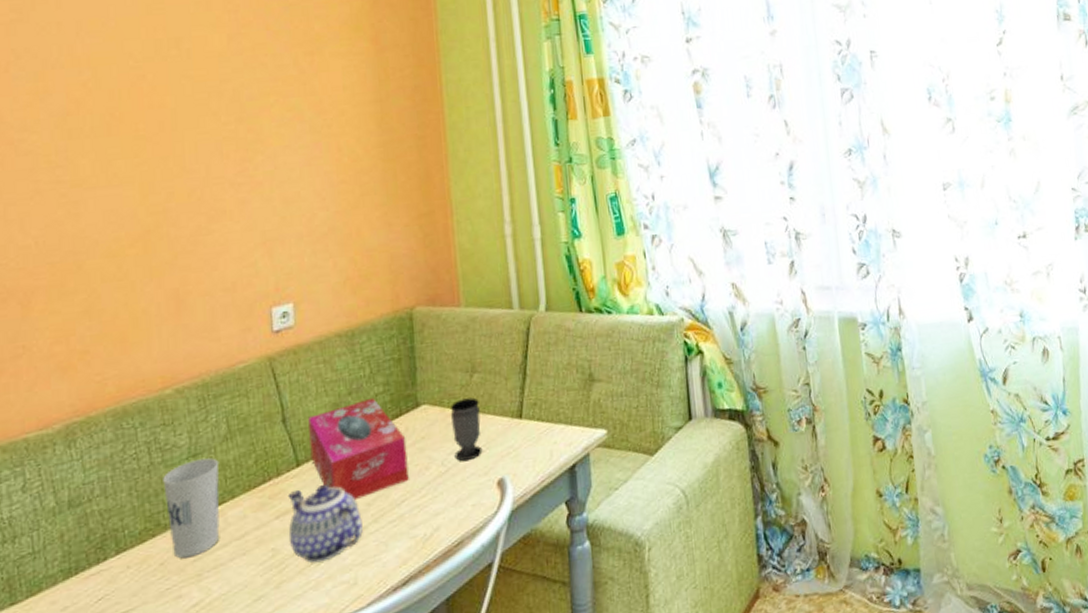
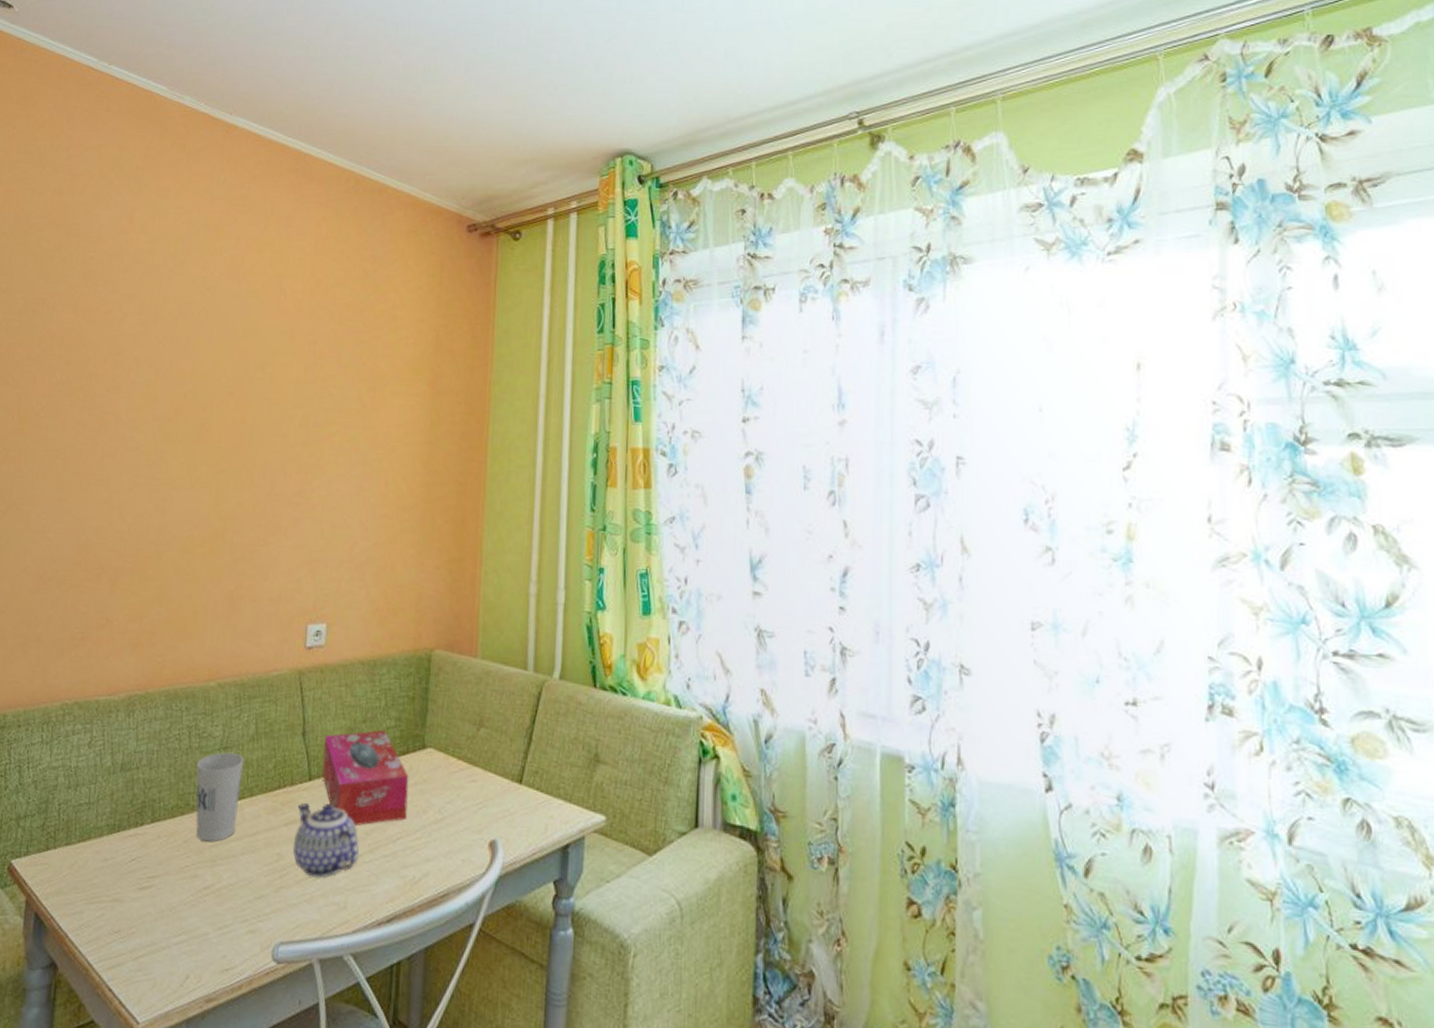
cup: present [450,397,483,462] -> none [452,750,482,815]

